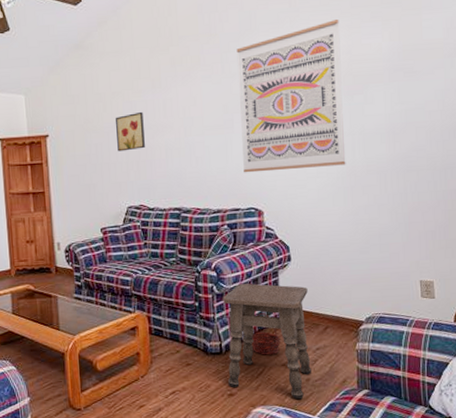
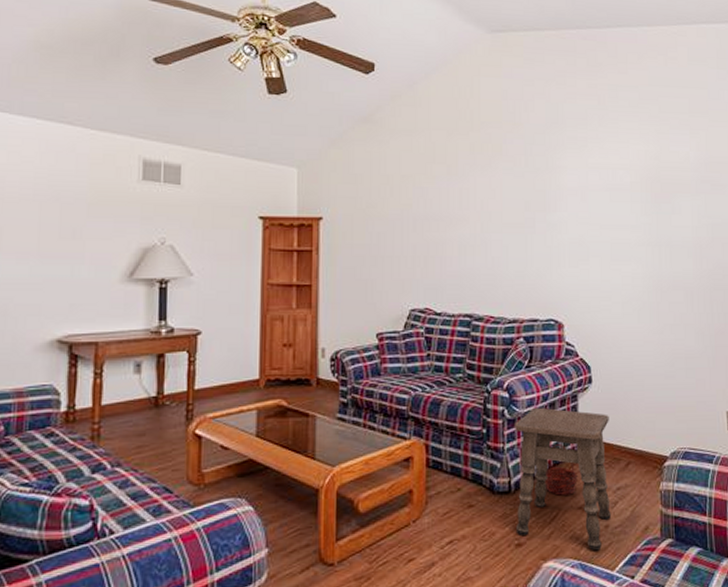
wall art: present [116,111,145,152] -> none [403,200,435,244]
wall art: present [236,20,346,173] -> none [542,123,652,279]

